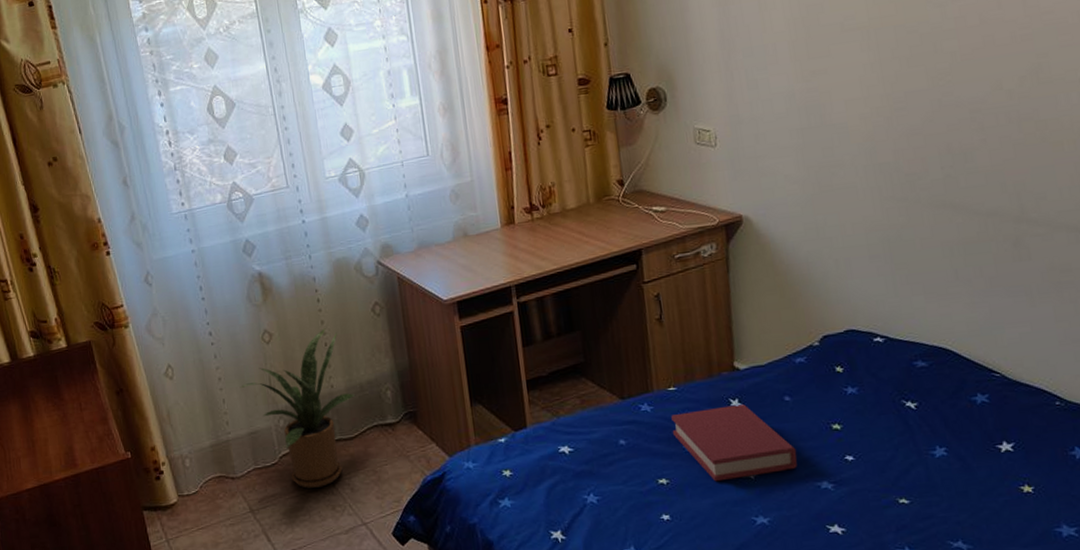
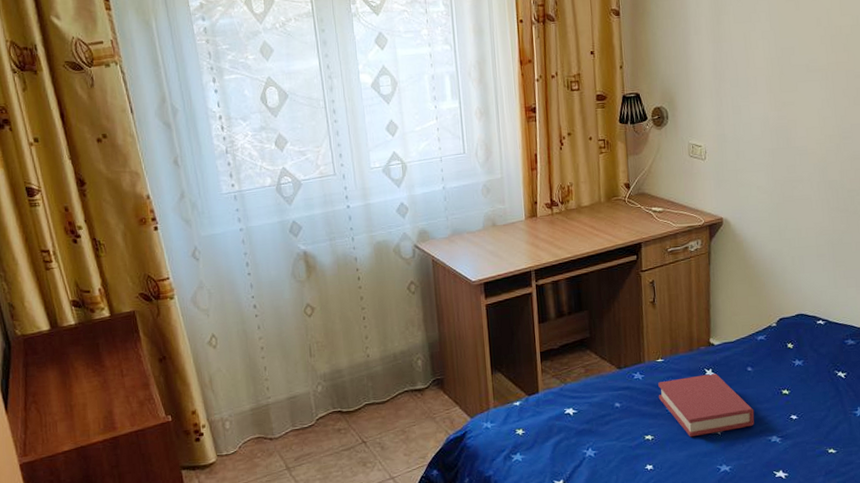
house plant: present [239,328,356,488] -> none [281,304,390,447]

